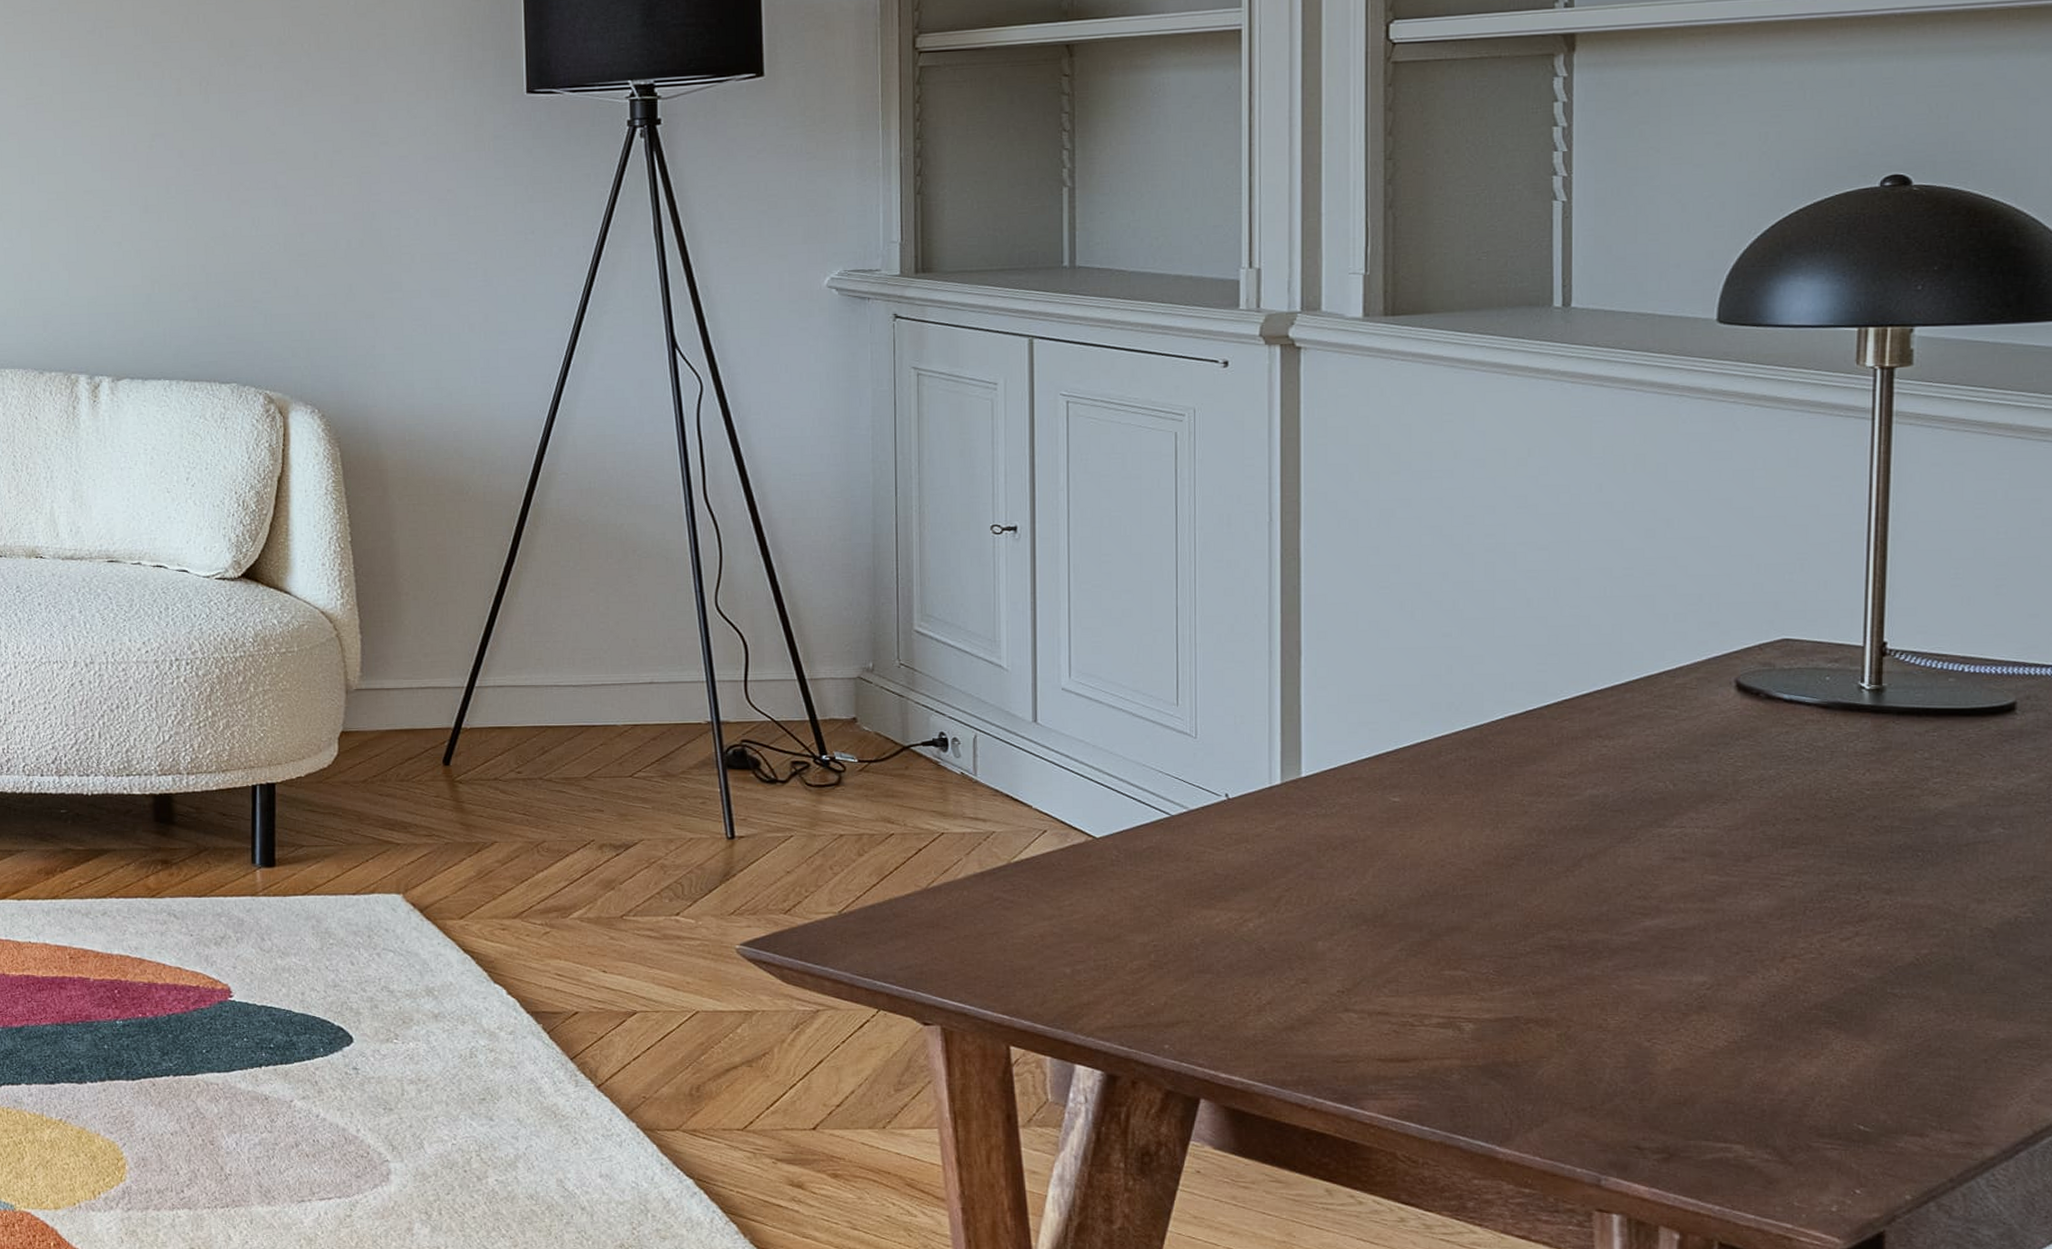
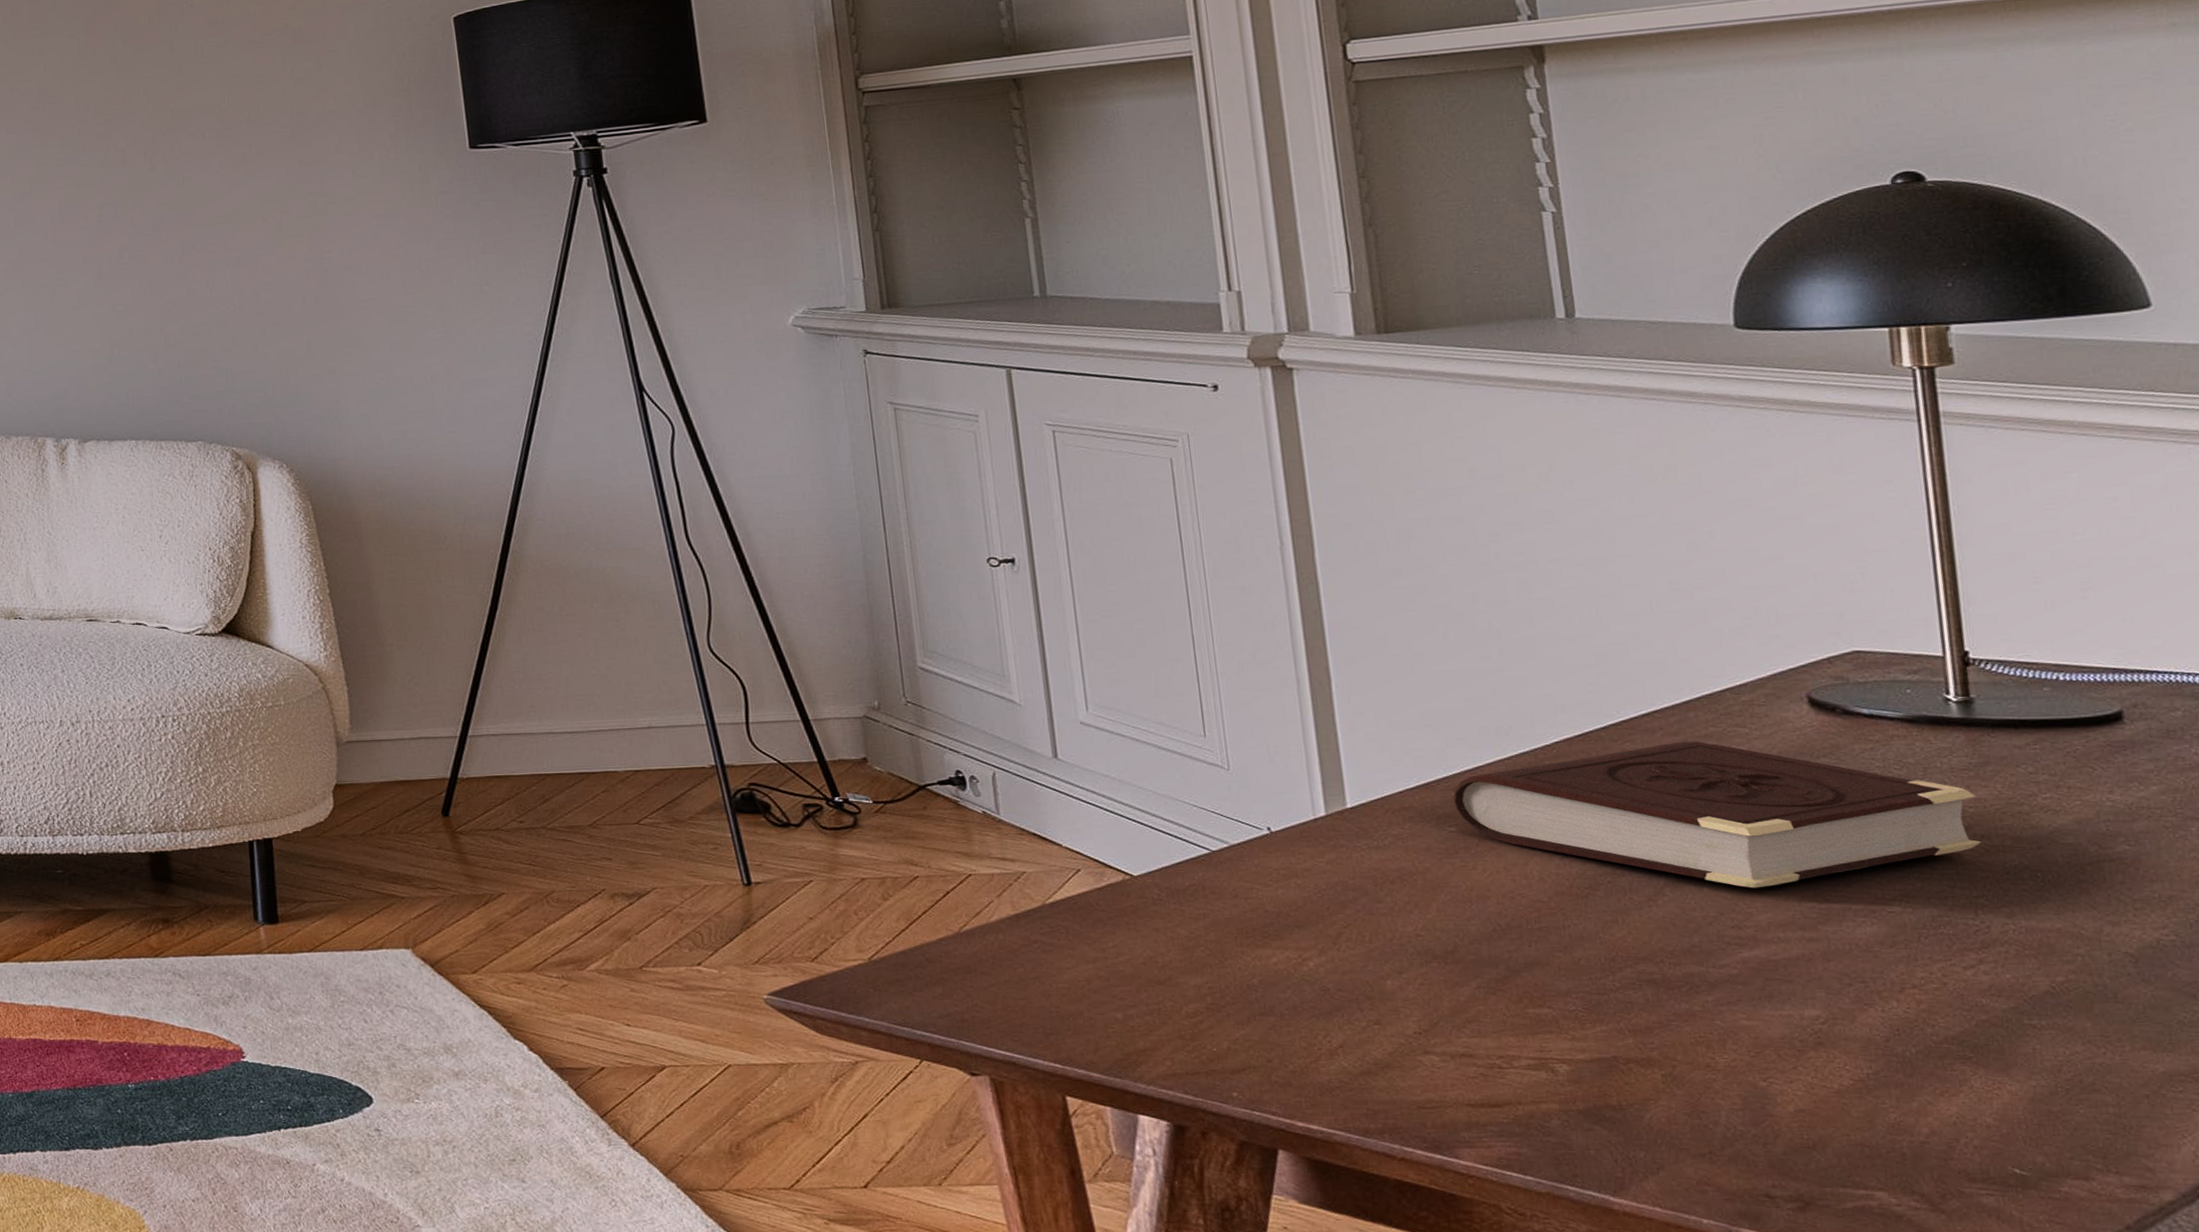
book: none [1399,721,1874,862] -> present [1452,741,1981,889]

